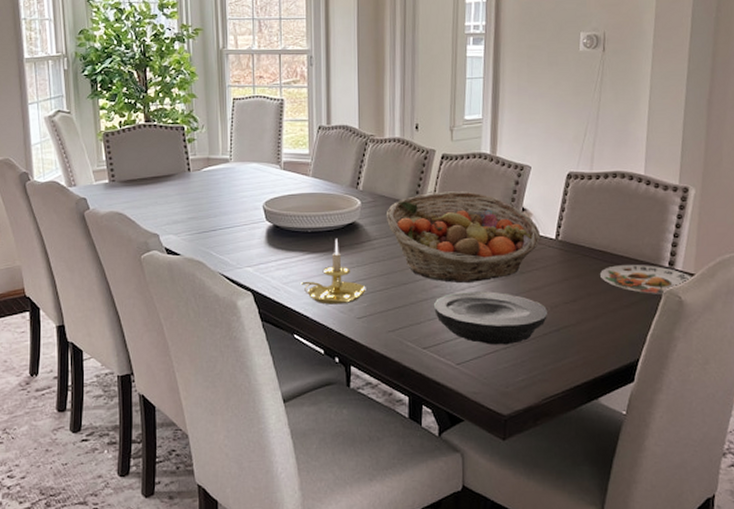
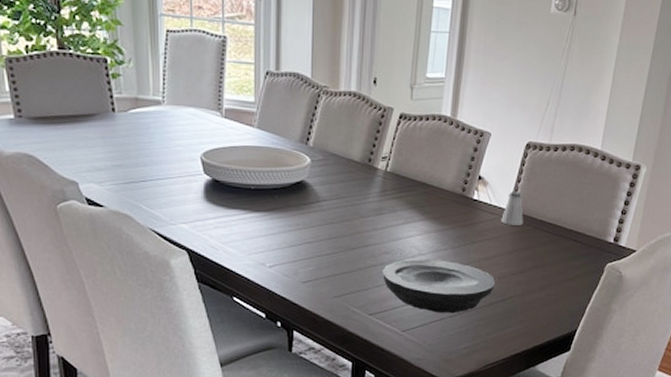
candle holder: present [300,238,366,305] -> none [241,197,313,267]
fruit basket: present [387,191,541,283] -> none [338,153,495,250]
saltshaker: none [548,221,571,254] -> present [501,191,523,226]
plate: present [600,265,691,294] -> none [549,239,633,269]

